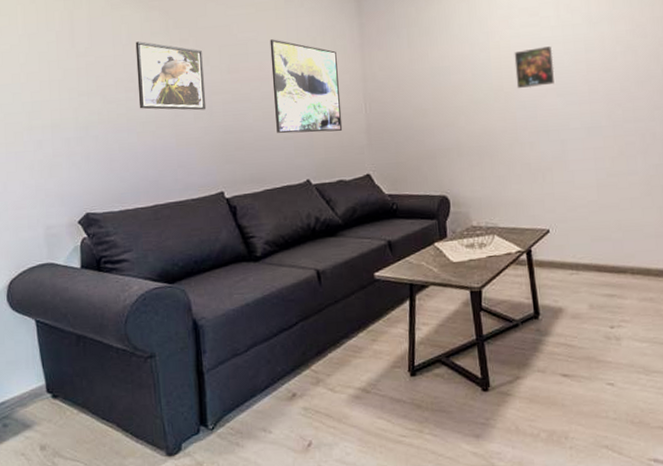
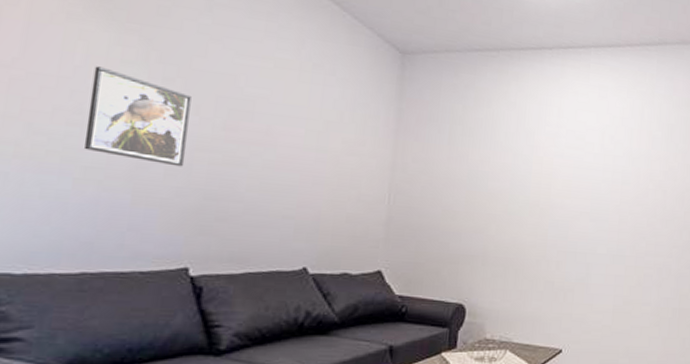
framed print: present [270,39,343,134] -> none [275,102,366,219]
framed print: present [514,46,555,88] -> none [553,170,592,209]

